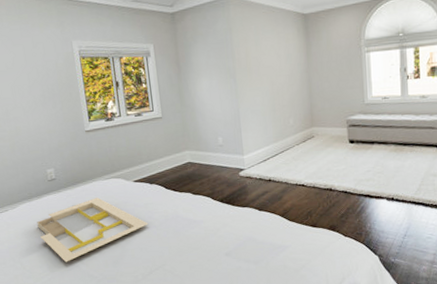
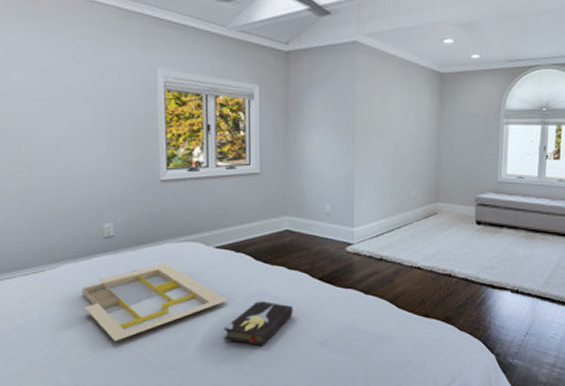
hardback book: none [148,222,202,260] -> present [223,300,293,347]

